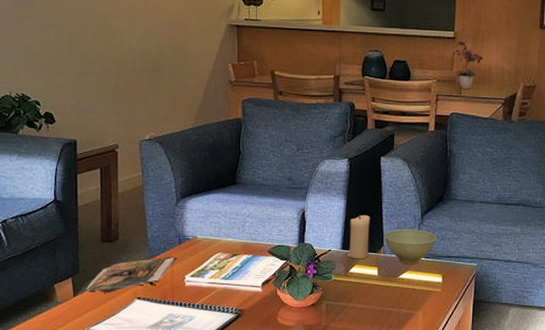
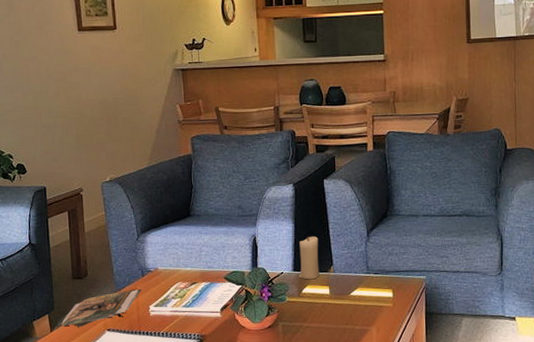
bowl: present [384,229,438,265] -> none [333,246,385,282]
flower arrangement: present [452,40,483,90] -> none [384,62,415,109]

